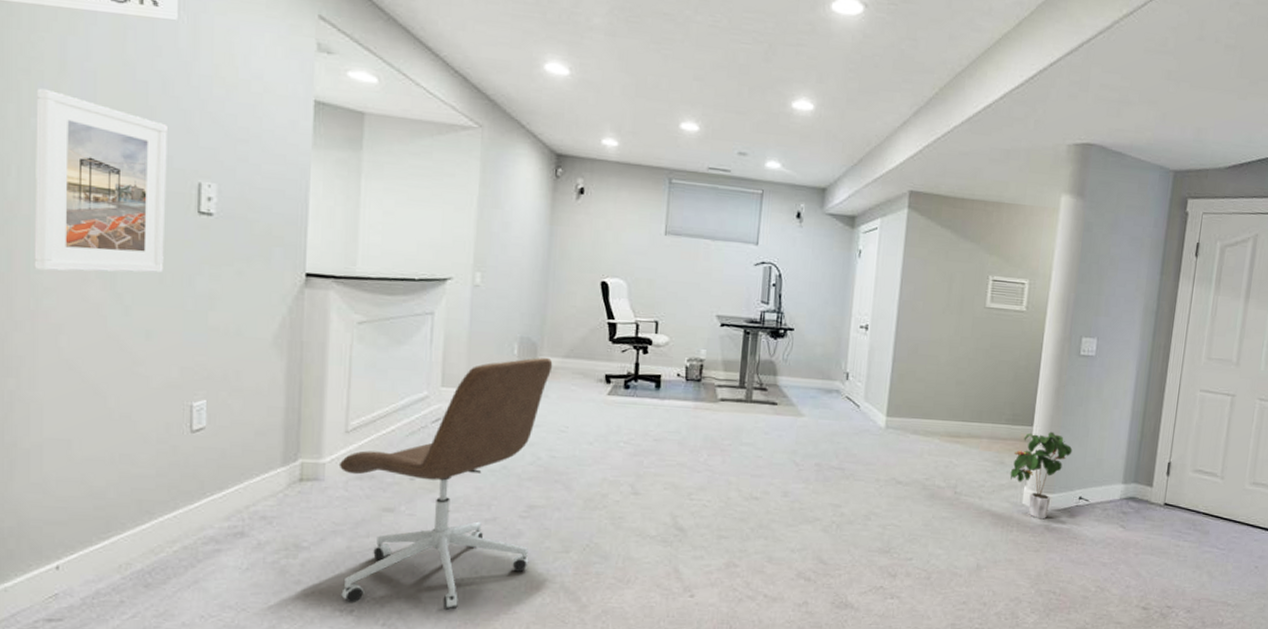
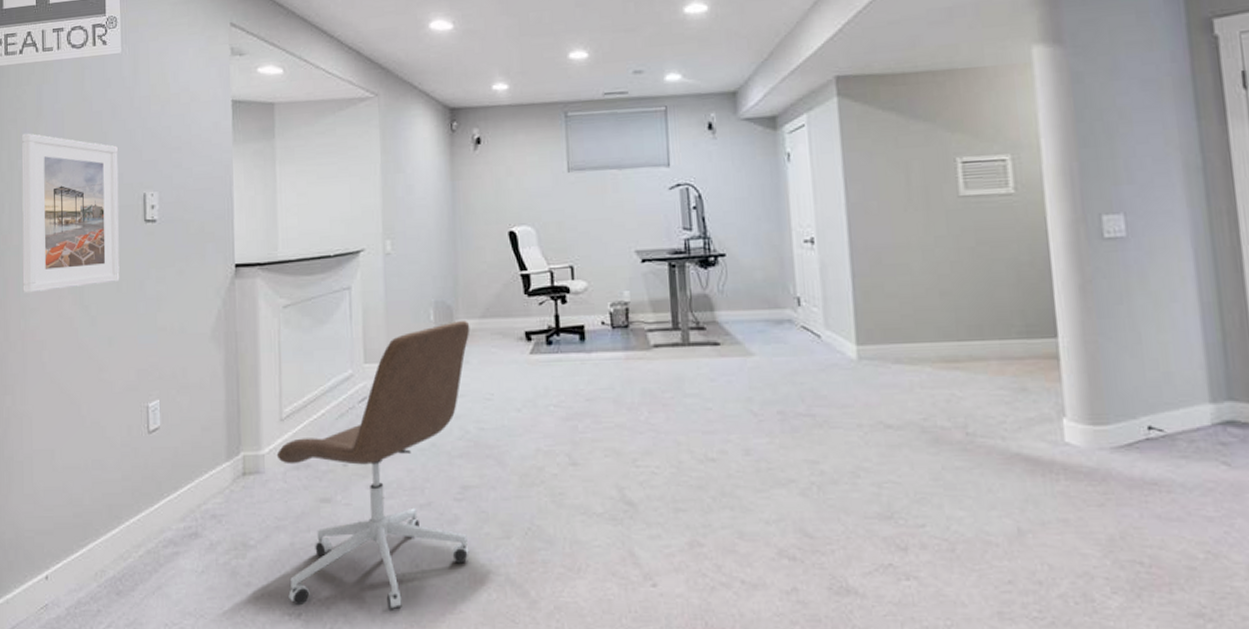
potted plant: present [1010,431,1073,520] -> none [1038,342,1123,461]

